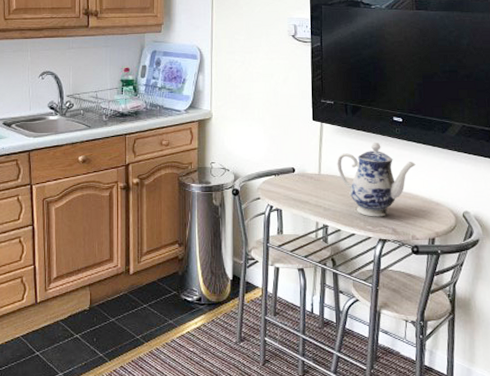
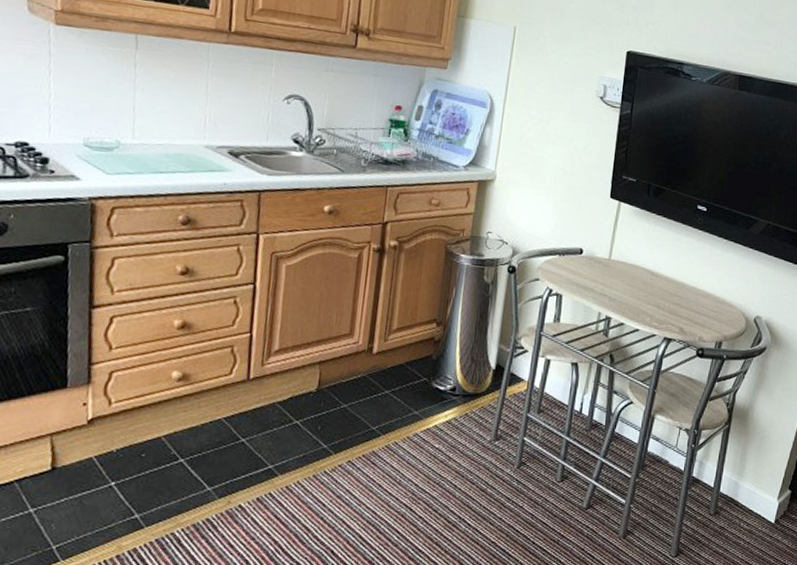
teapot: present [337,142,416,217] -> none [629,230,714,314]

